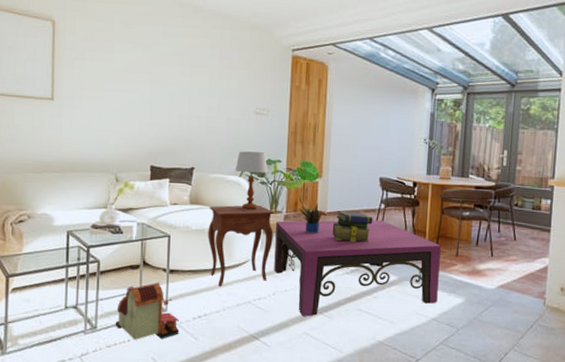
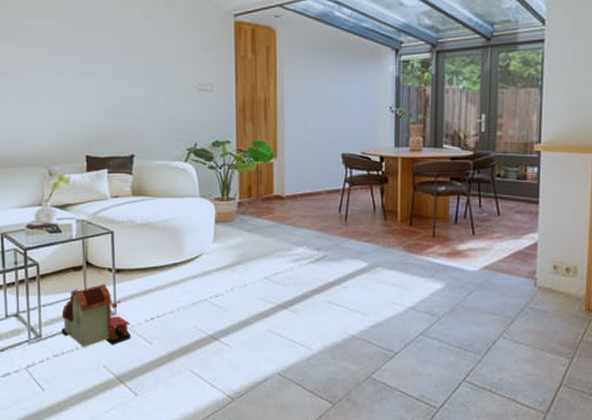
side table: present [207,205,274,287] -> none [154,192,227,285]
table lamp: present [235,151,268,210] -> none [179,133,216,199]
coffee table: present [274,220,441,316] -> none [229,202,415,312]
potted plant: present [298,195,322,234] -> none [253,179,280,221]
stack of books: present [332,211,373,243] -> none [292,194,337,228]

